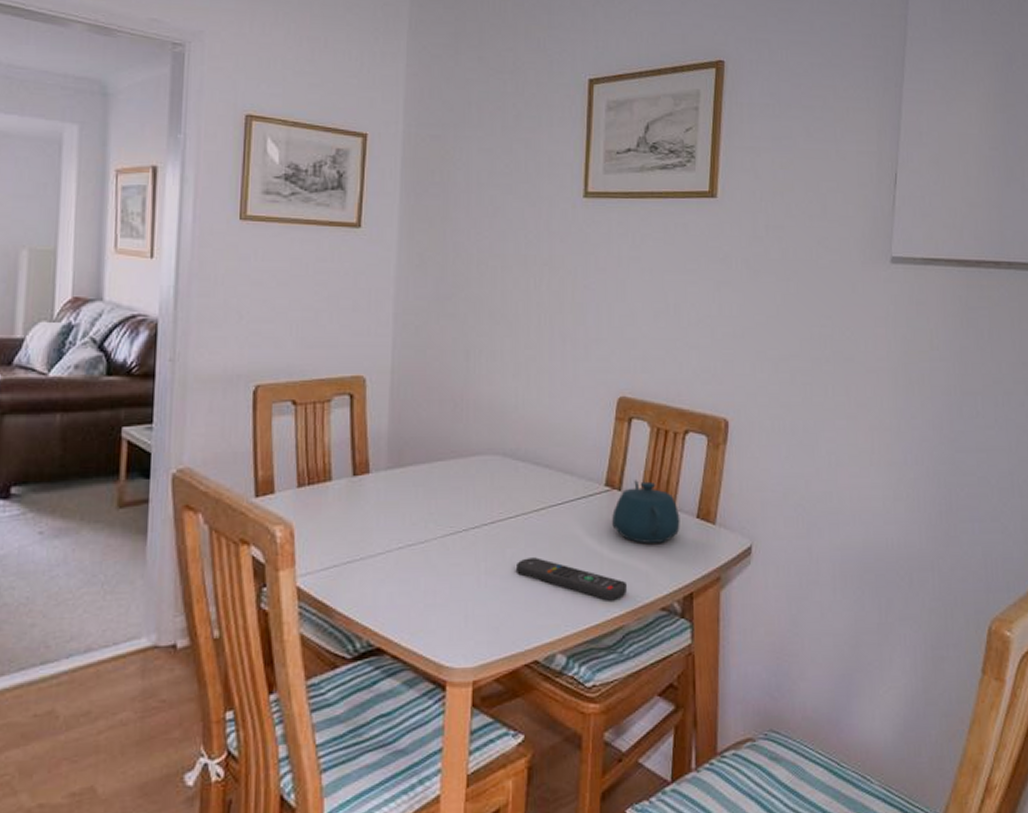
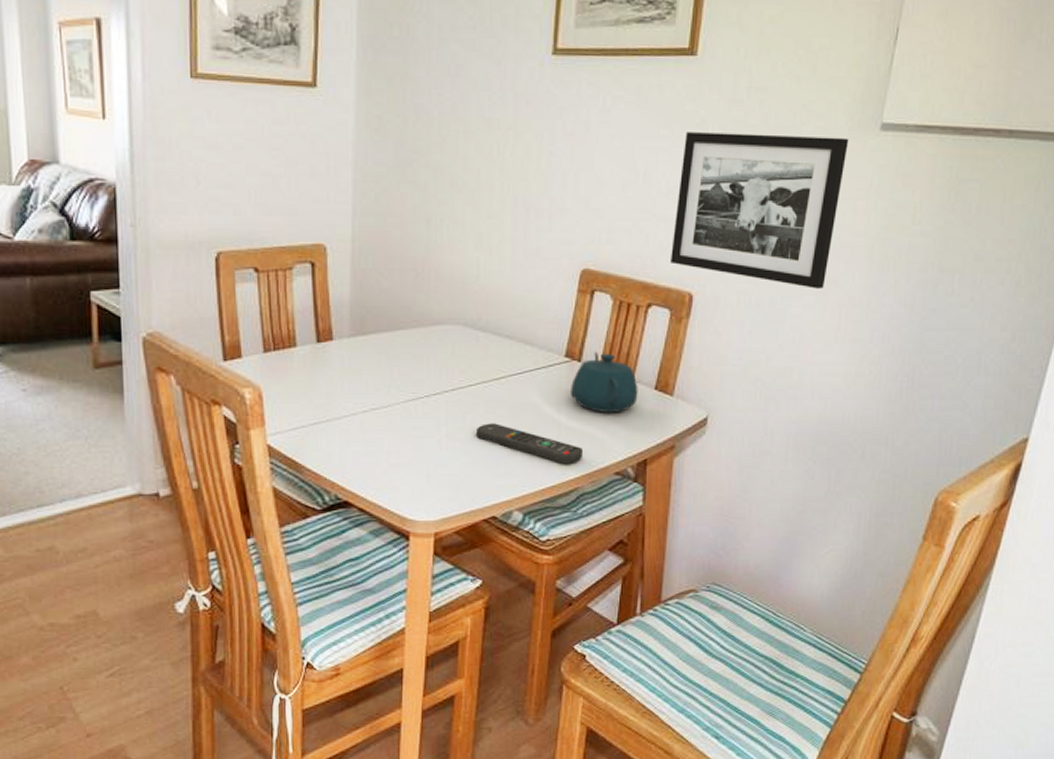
picture frame: none [704,266,863,413] -> present [671,132,849,289]

